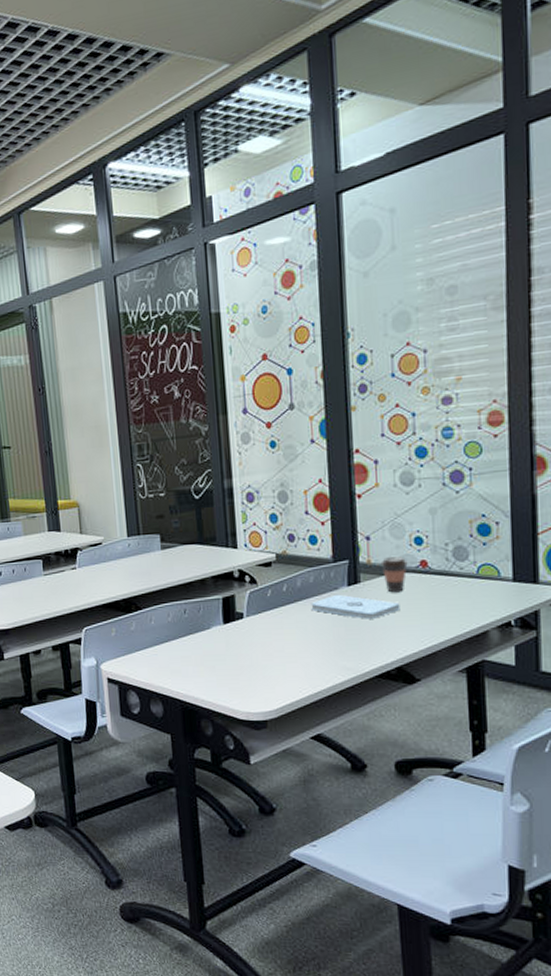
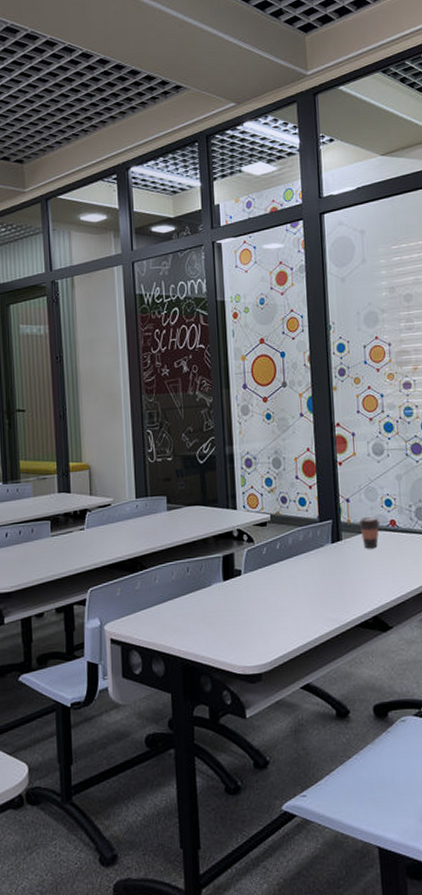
notepad: present [311,594,400,619] -> none [300,551,375,573]

